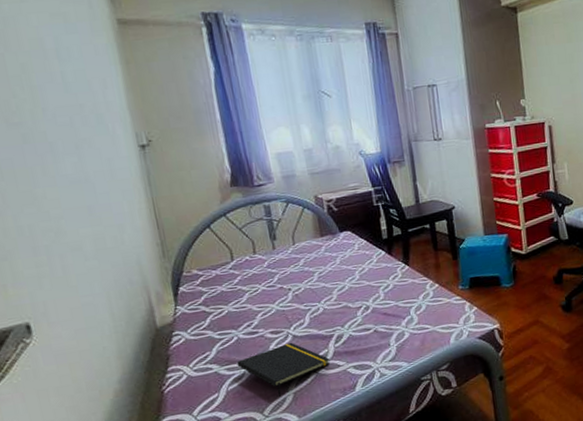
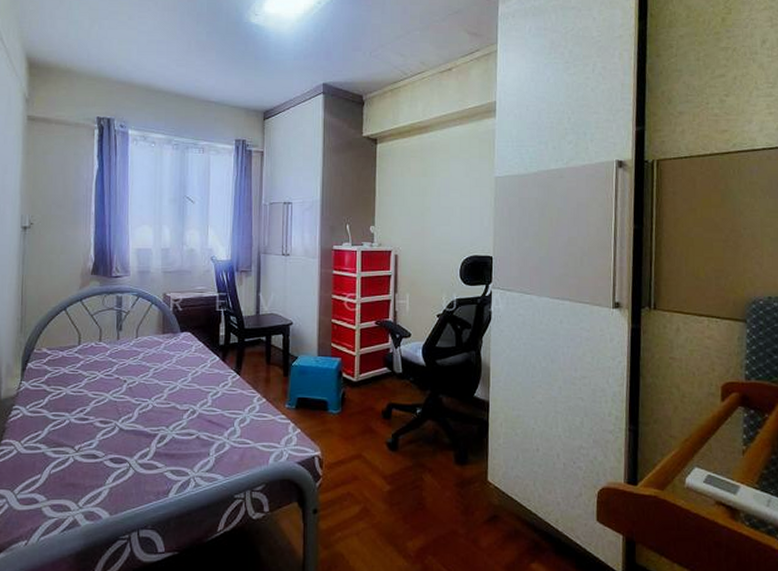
notepad: present [236,342,330,398] -> none [63,435,150,490]

